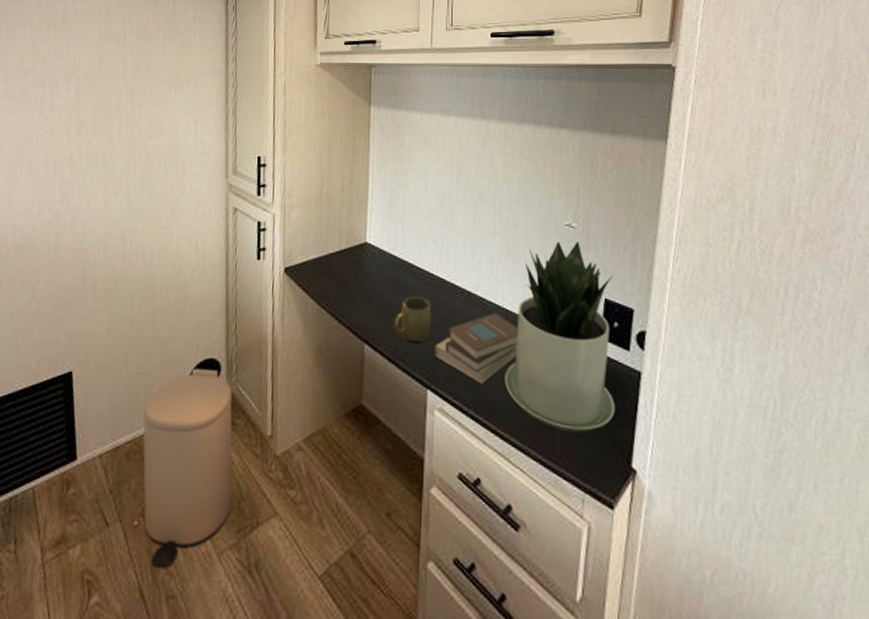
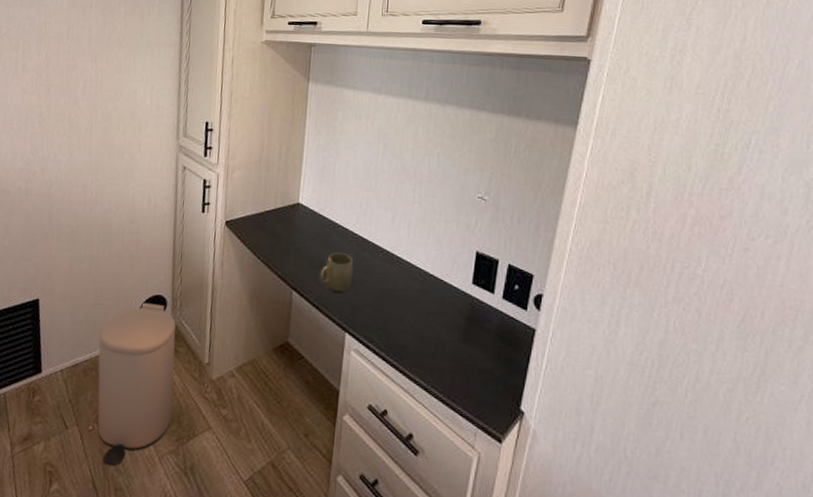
books: present [434,313,518,384] -> none [353,271,429,331]
planter: present [505,241,616,433] -> none [414,212,517,378]

